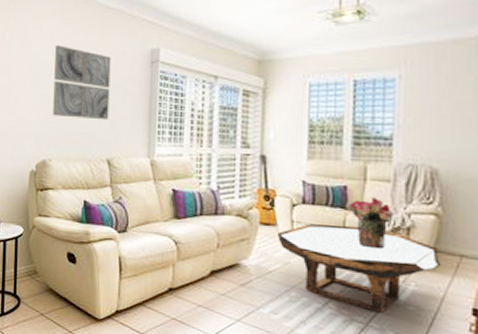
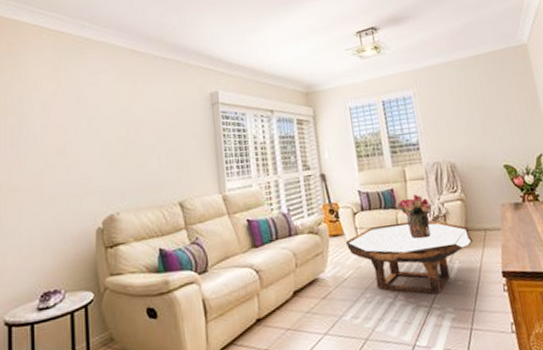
wall art: present [53,45,111,120] -> none [114,98,176,168]

